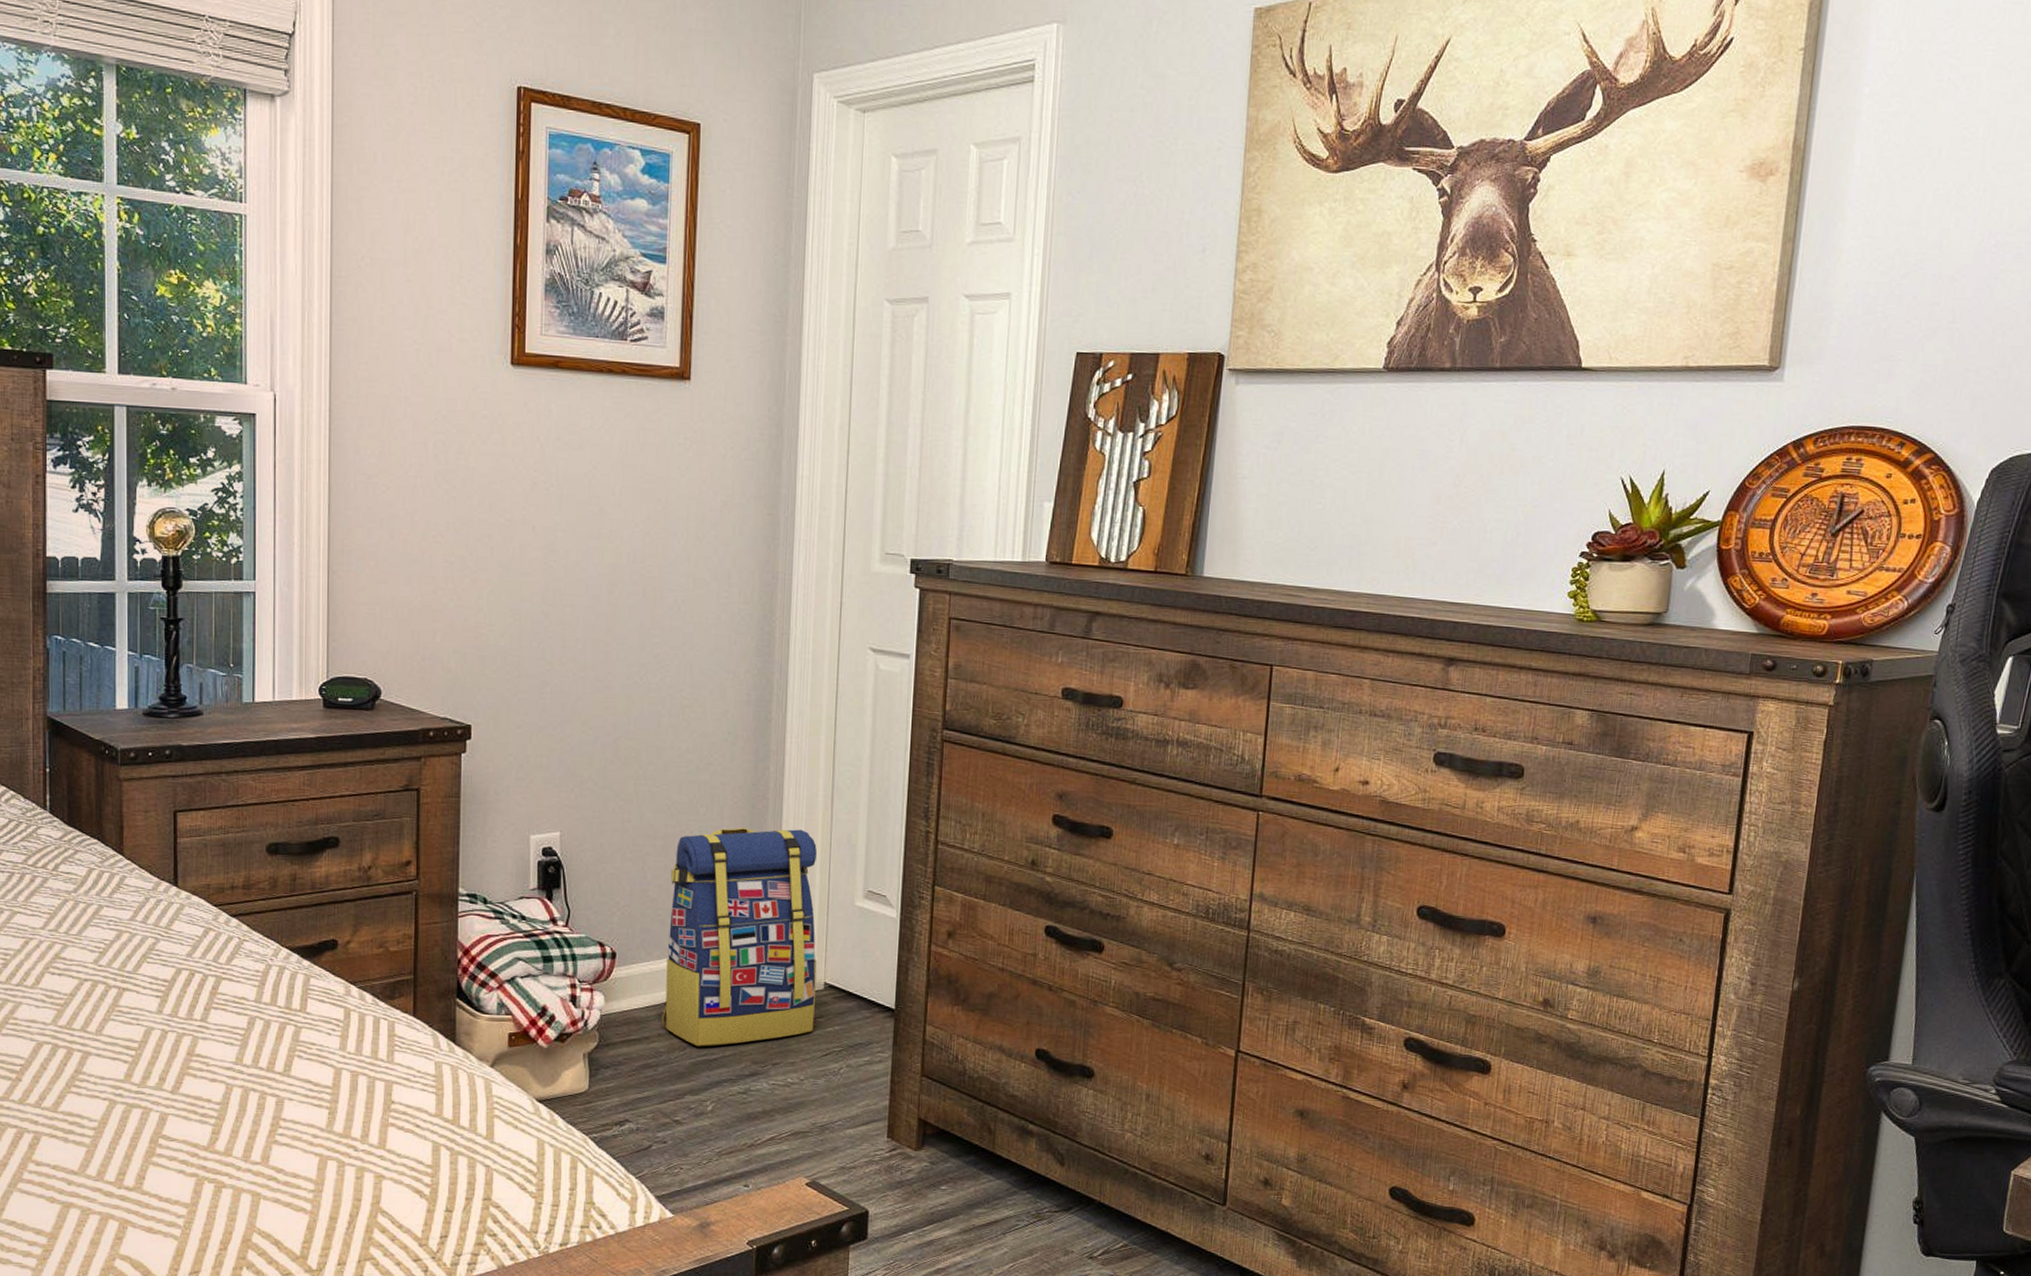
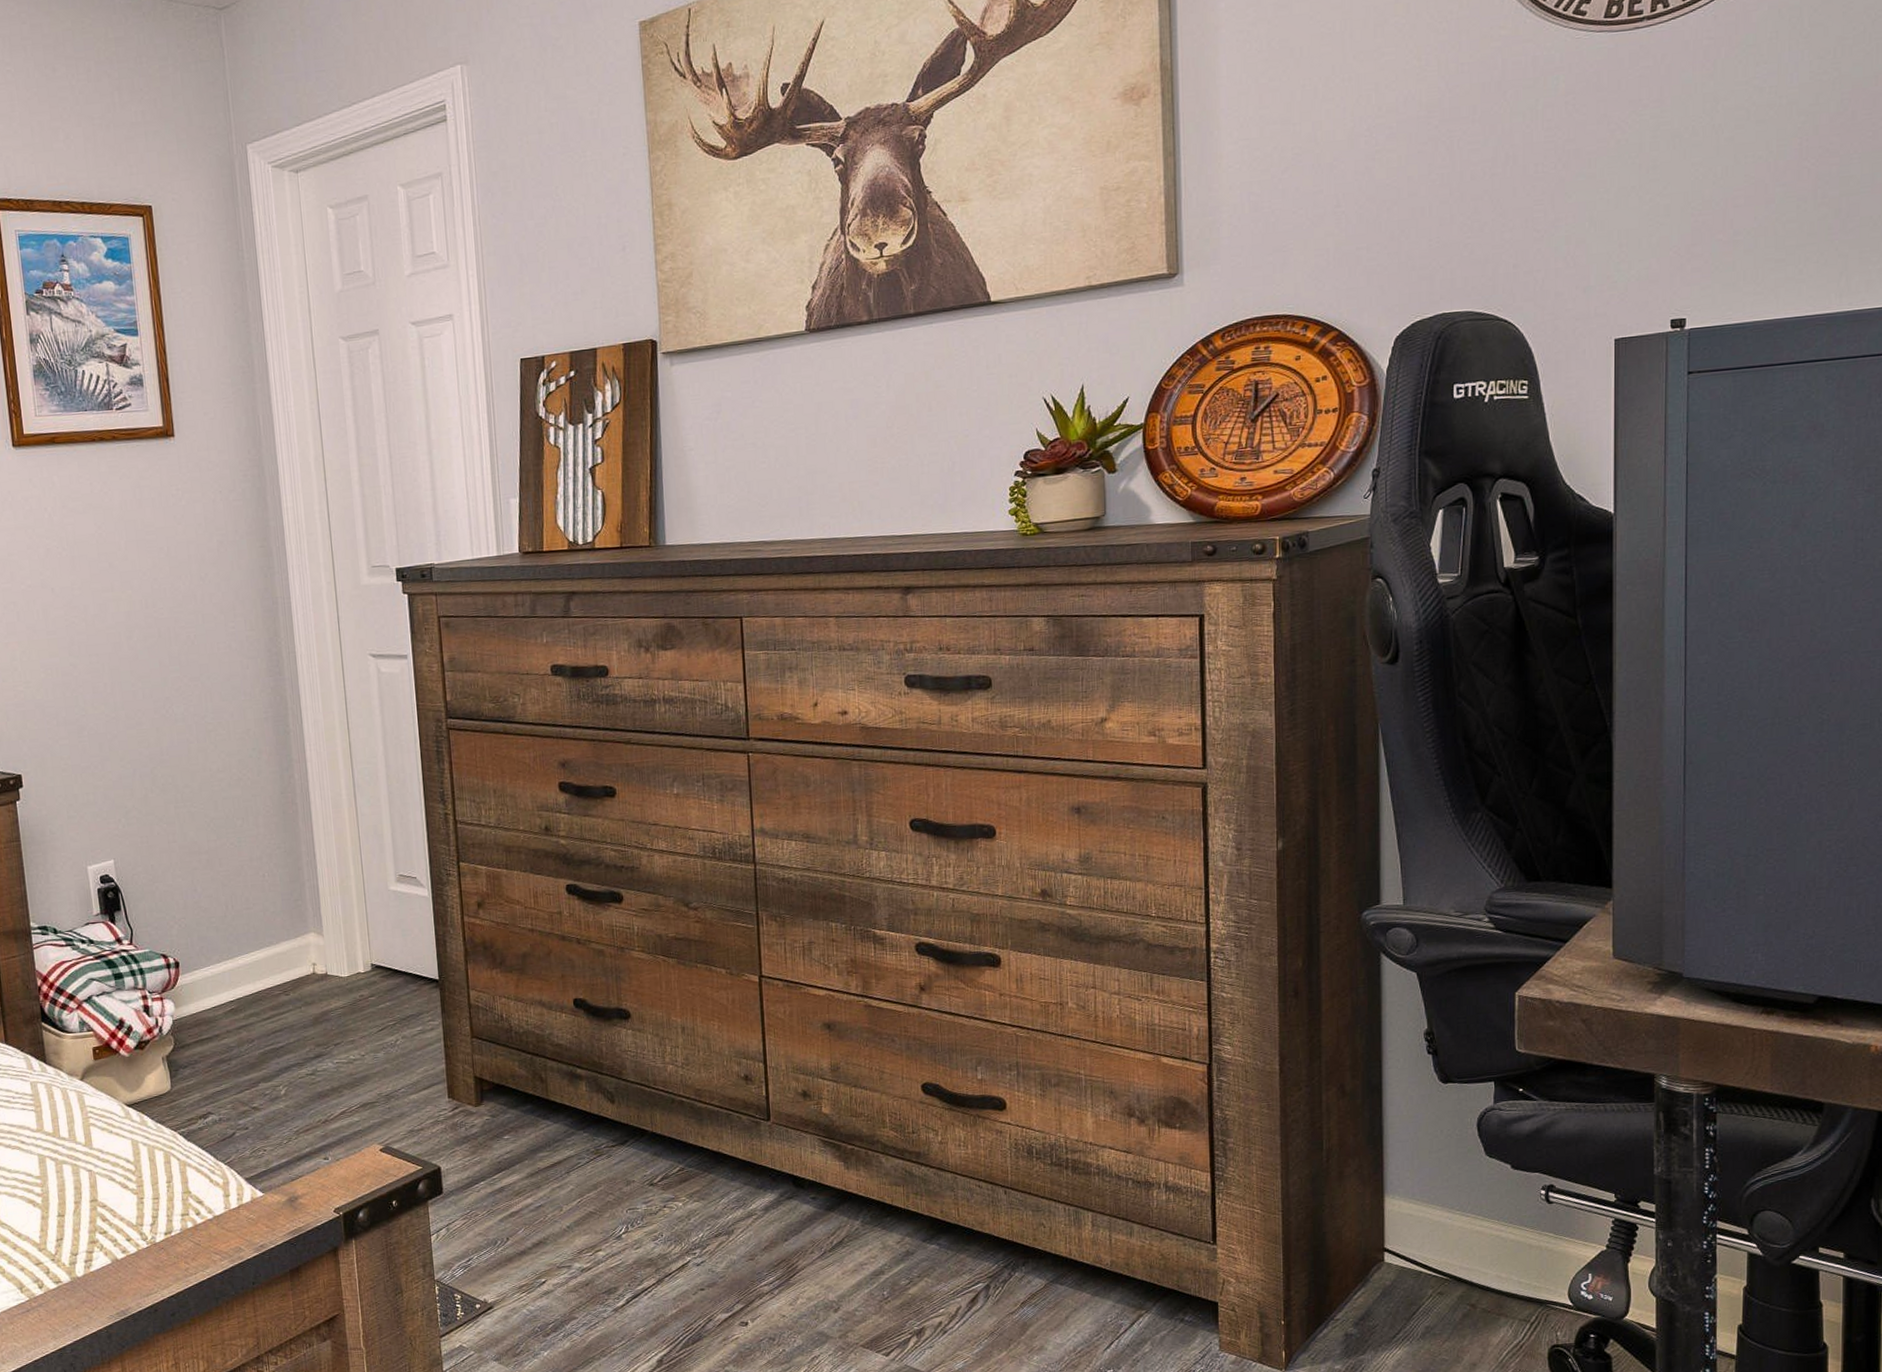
backpack: present [662,828,817,1047] -> none [217,827,367,1038]

